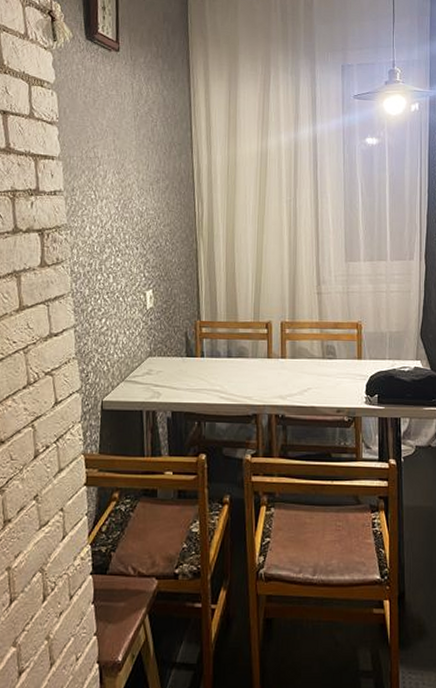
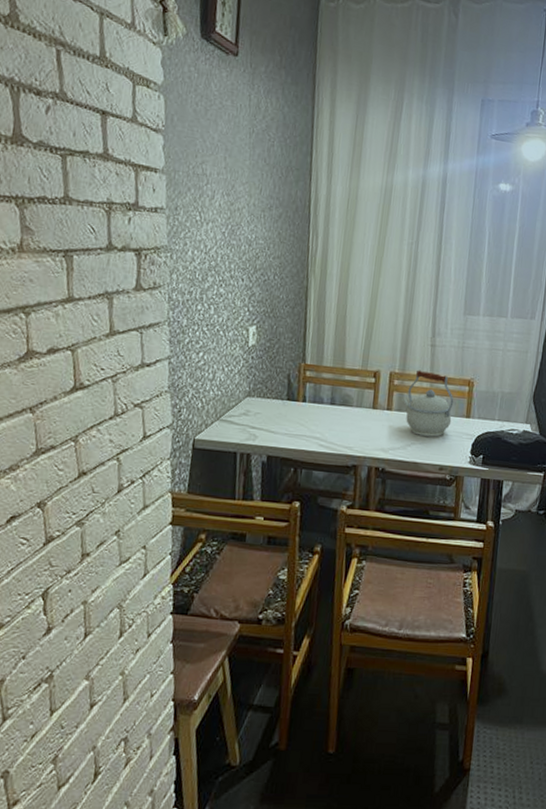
kettle: none [294,317,344,381] -> present [402,370,454,437]

